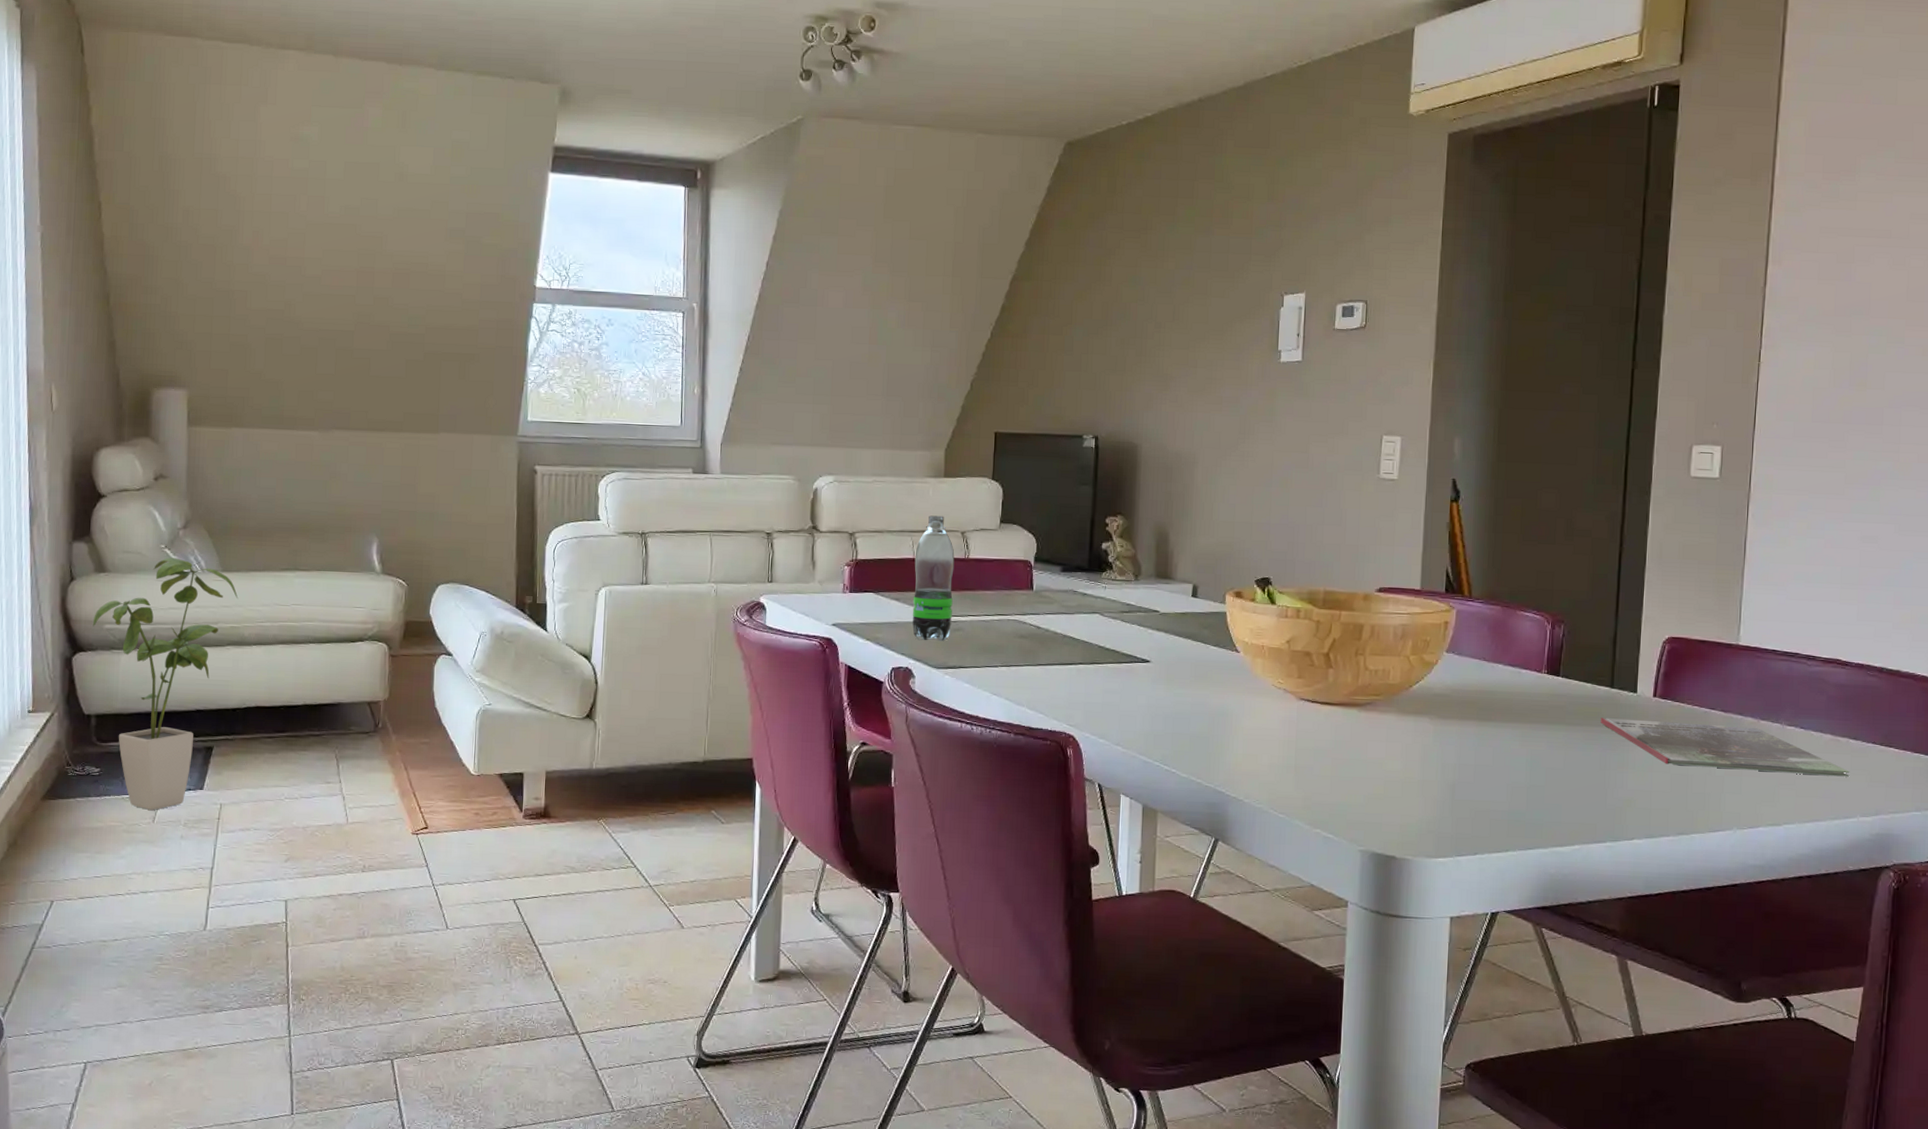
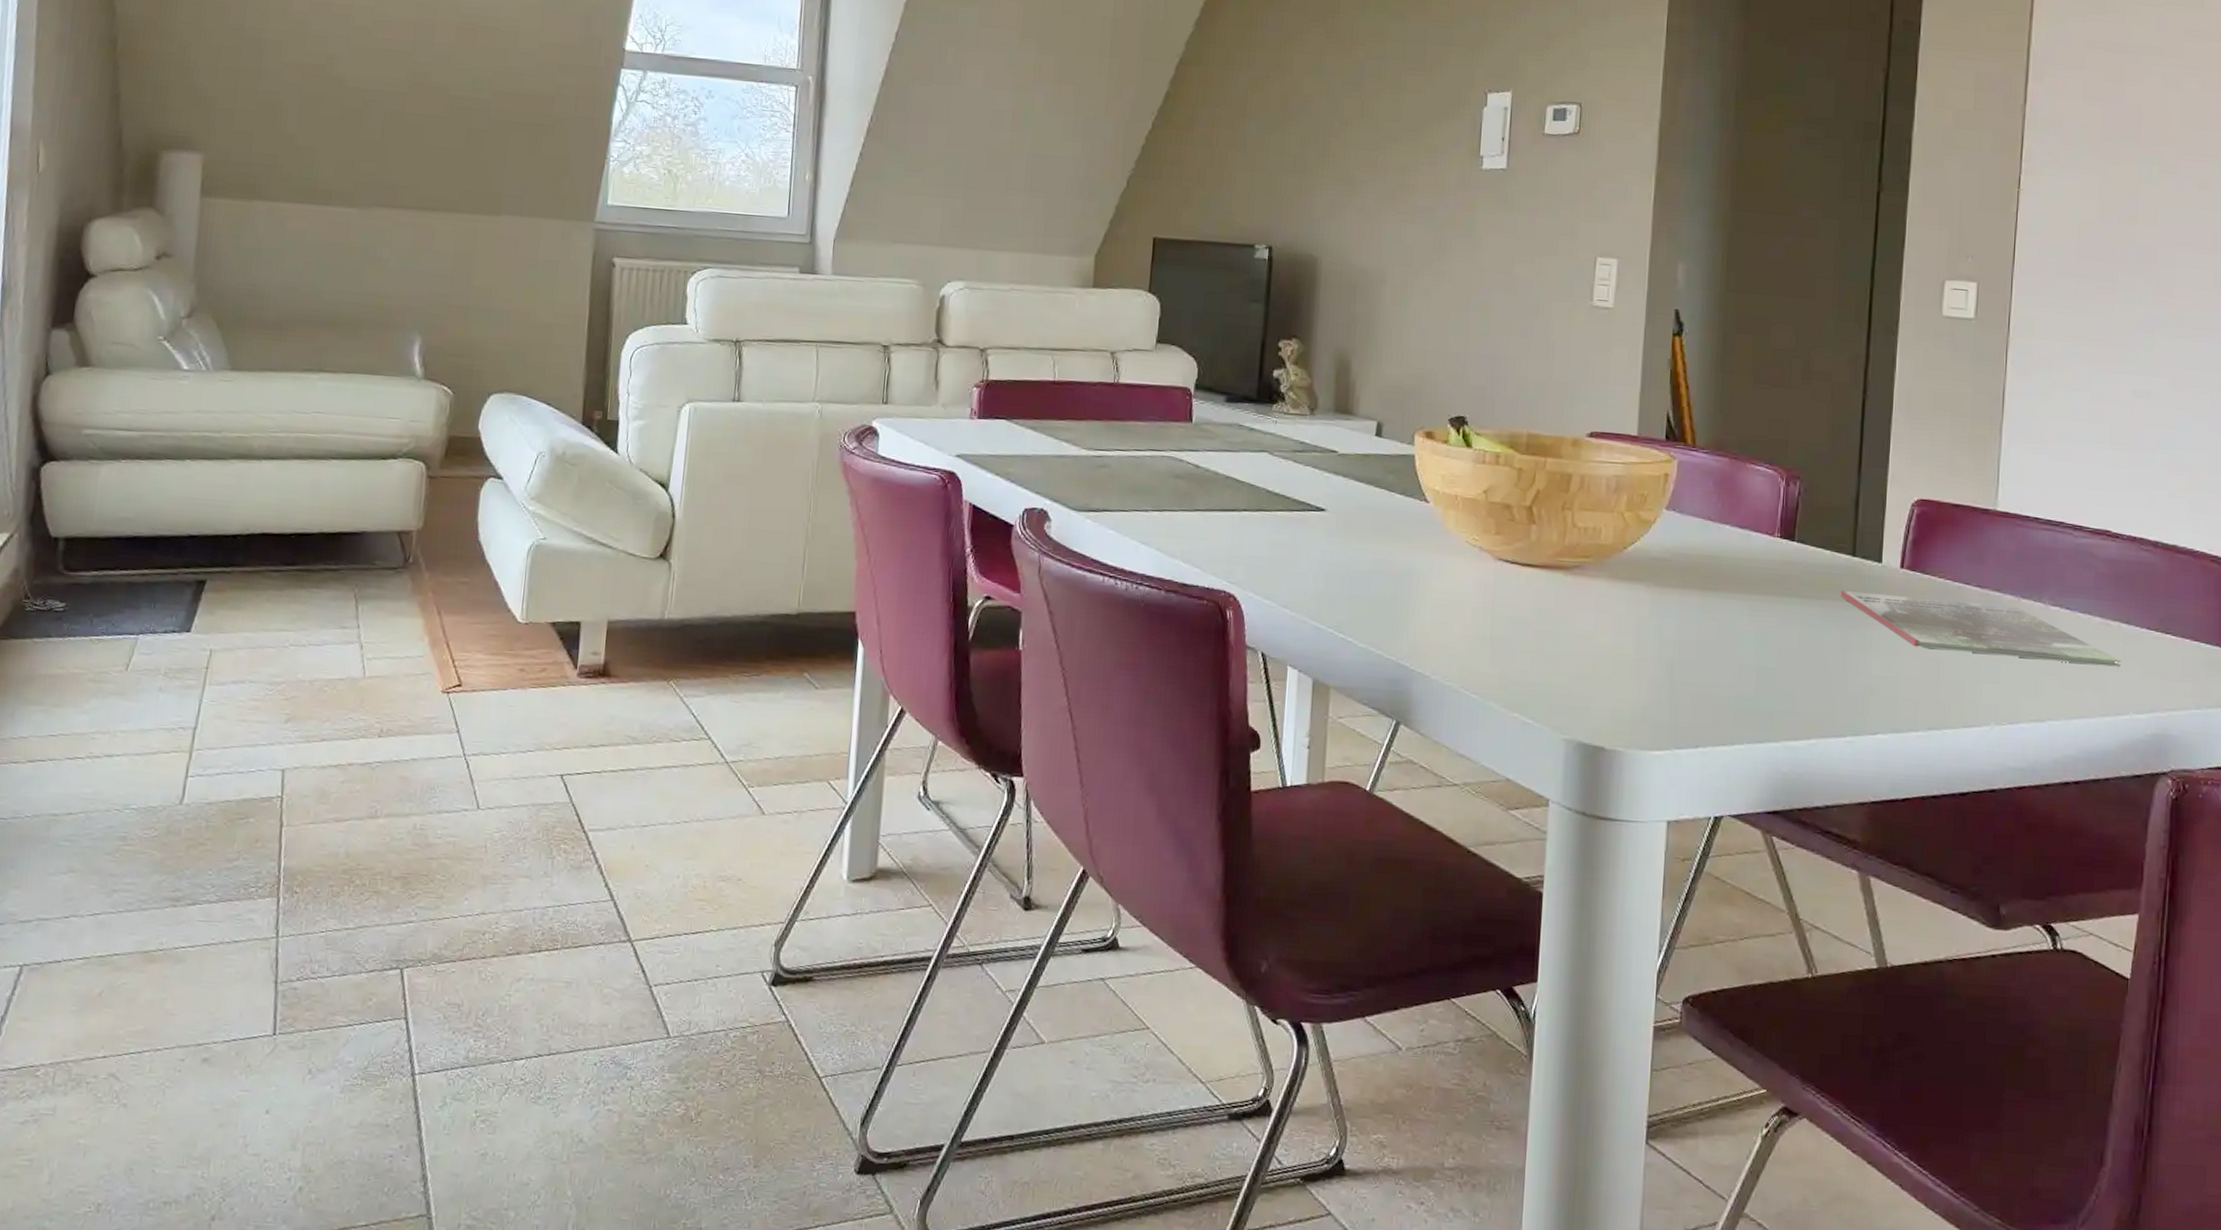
house plant: present [92,557,239,811] -> none [68,351,249,657]
bottle: present [912,515,955,642] -> none [1050,331,1102,480]

